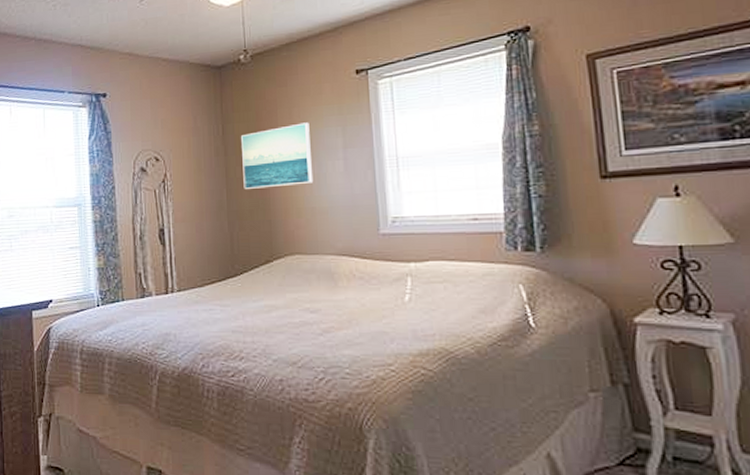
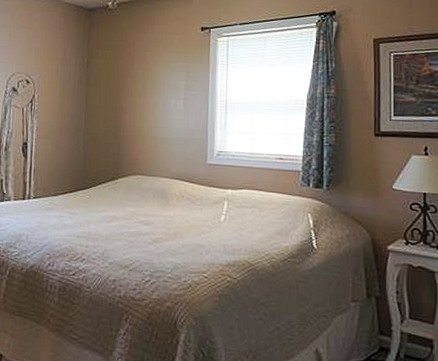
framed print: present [241,122,314,189] -> none [100,65,160,117]

